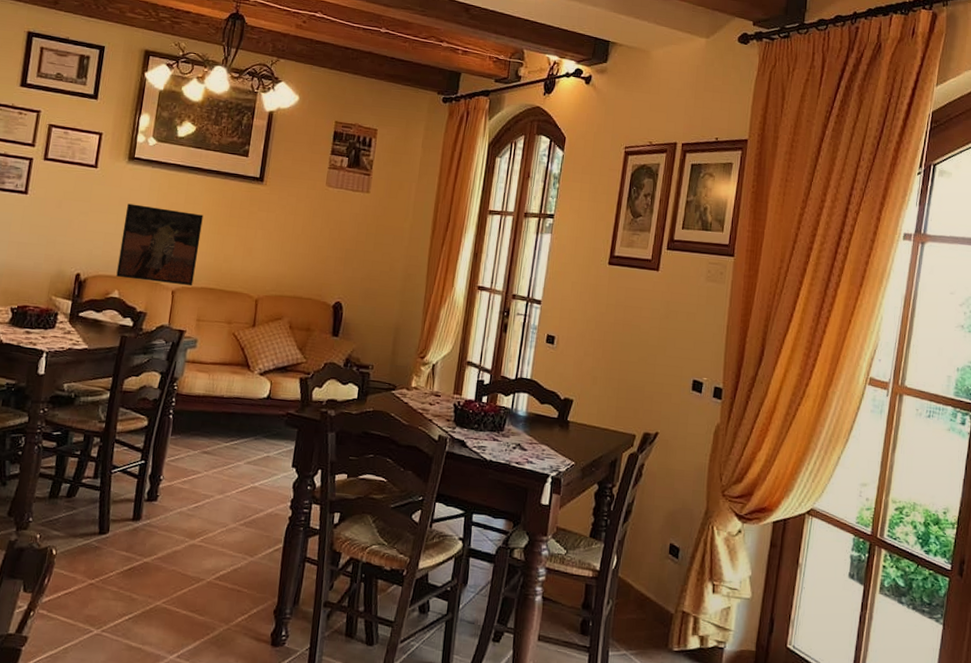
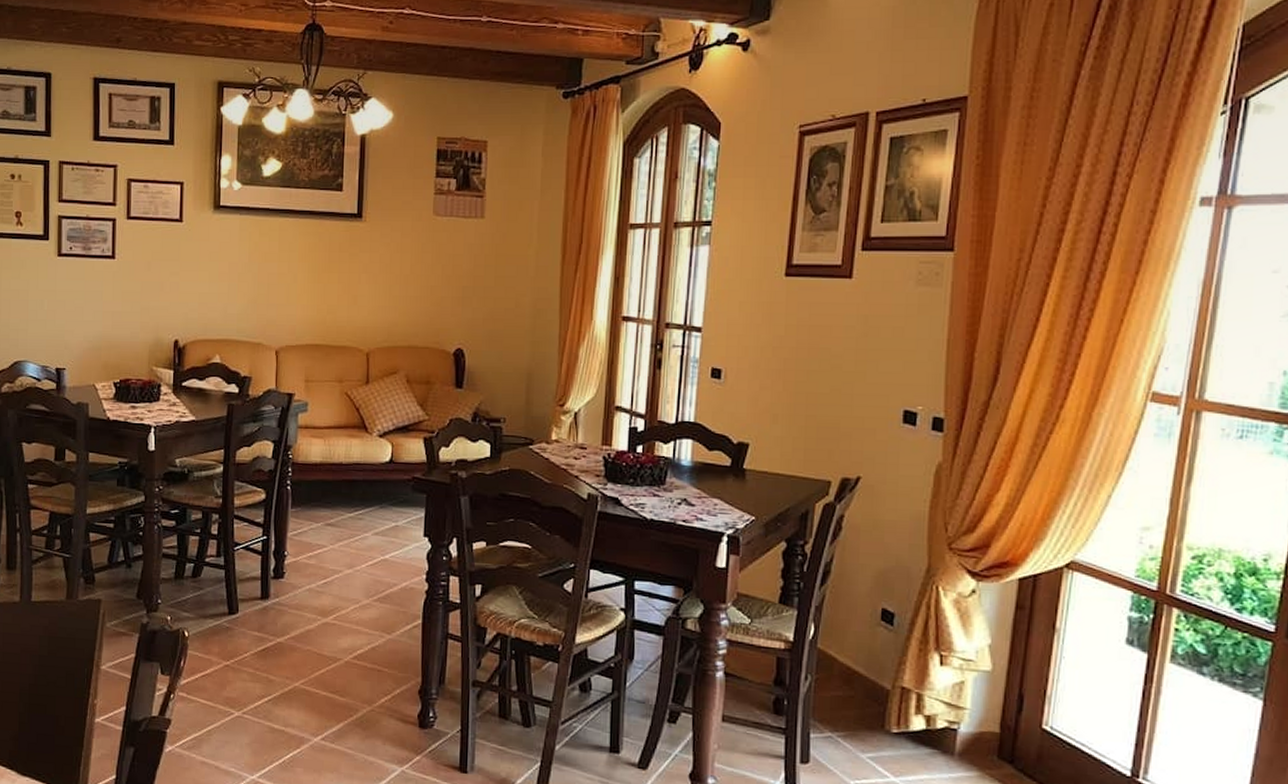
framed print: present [116,203,204,286] -> none [215,258,300,344]

